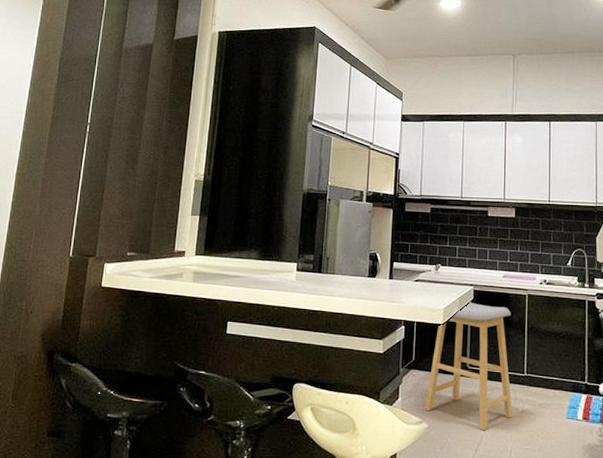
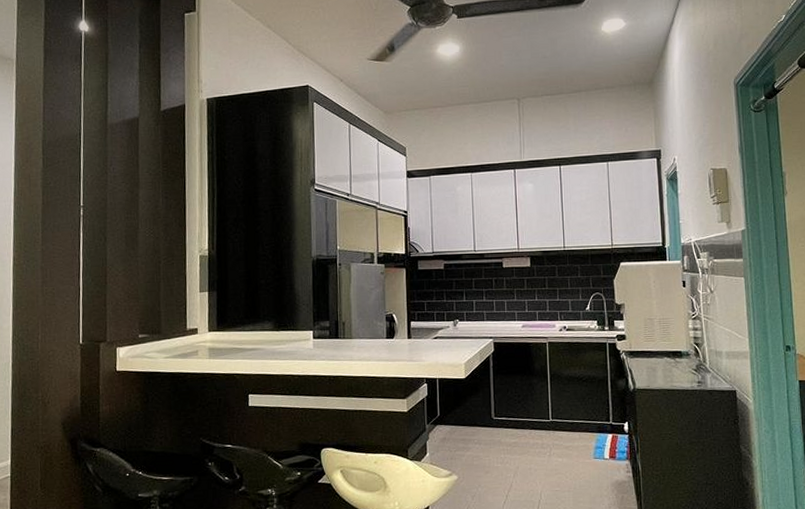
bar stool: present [425,302,513,431] -> none [453,354,541,478]

